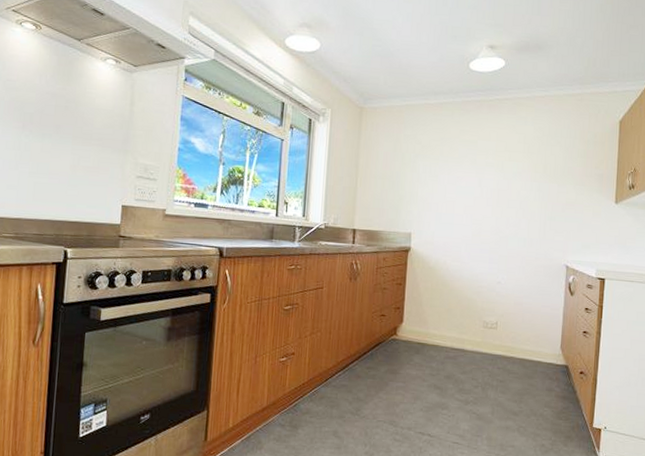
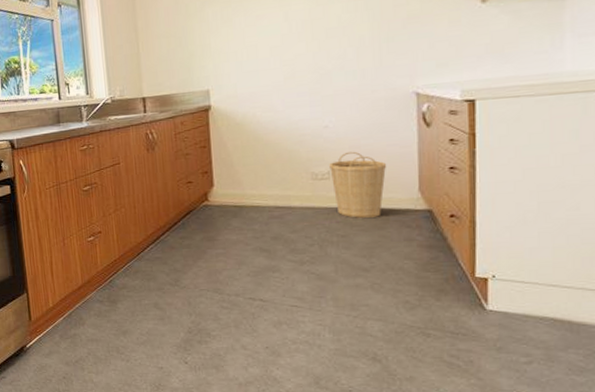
basket: none [498,307,540,367] -> present [329,151,387,218]

